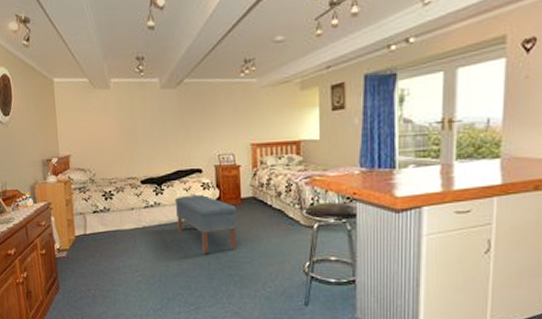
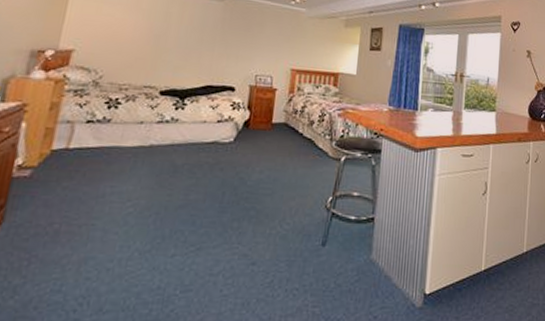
bench: present [174,195,237,254] -> none [193,113,266,183]

